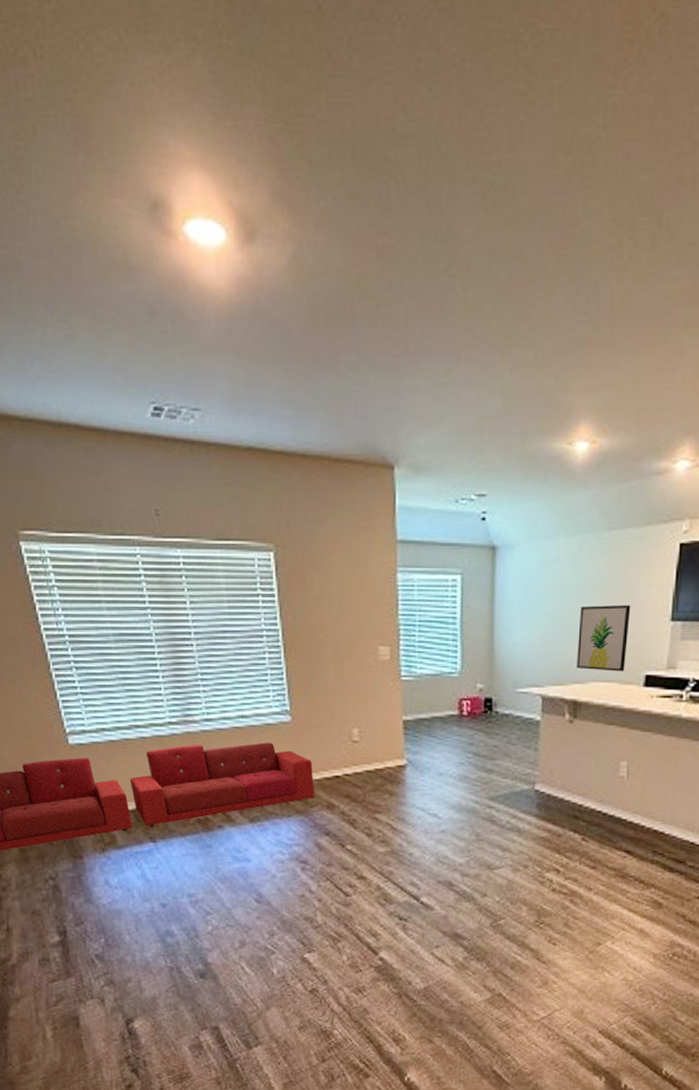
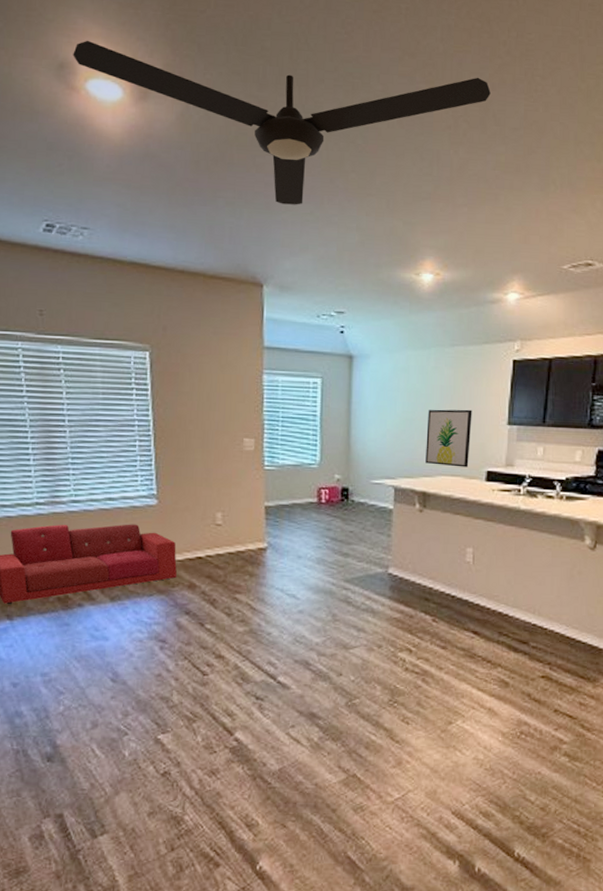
ceiling fan: none [166,168,664,365] -> present [73,40,491,205]

